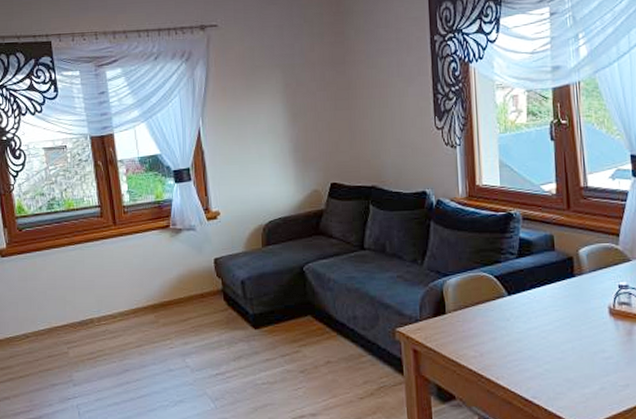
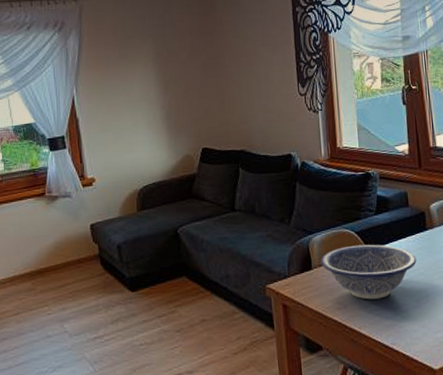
decorative bowl: none [455,289,563,349] -> present [320,244,417,300]

